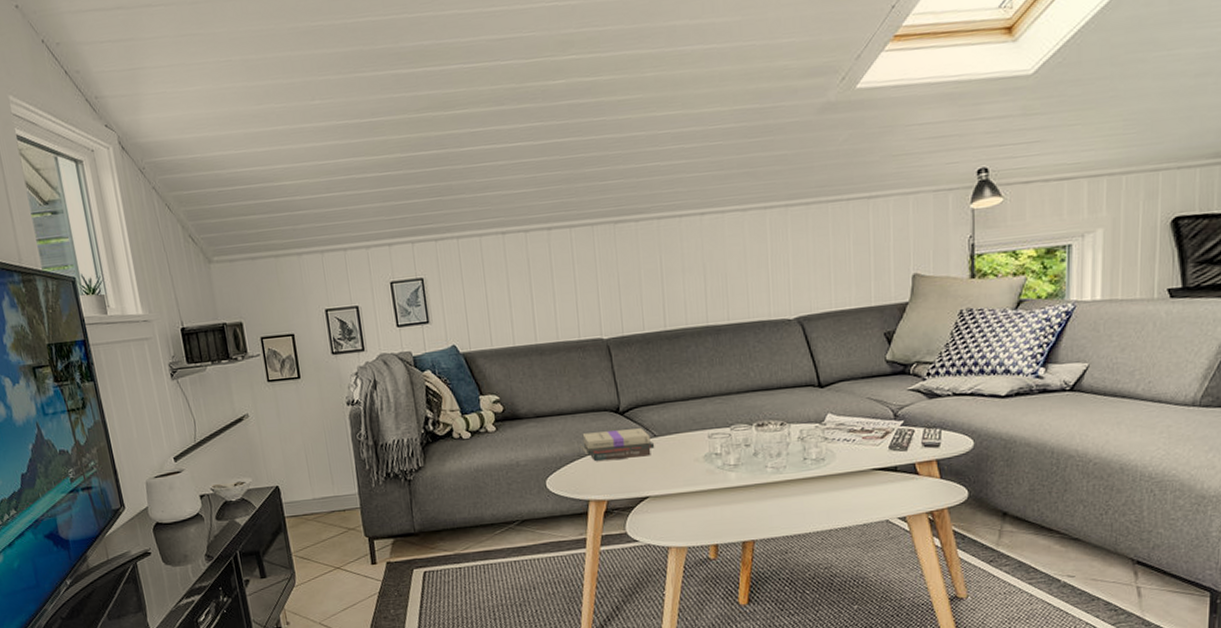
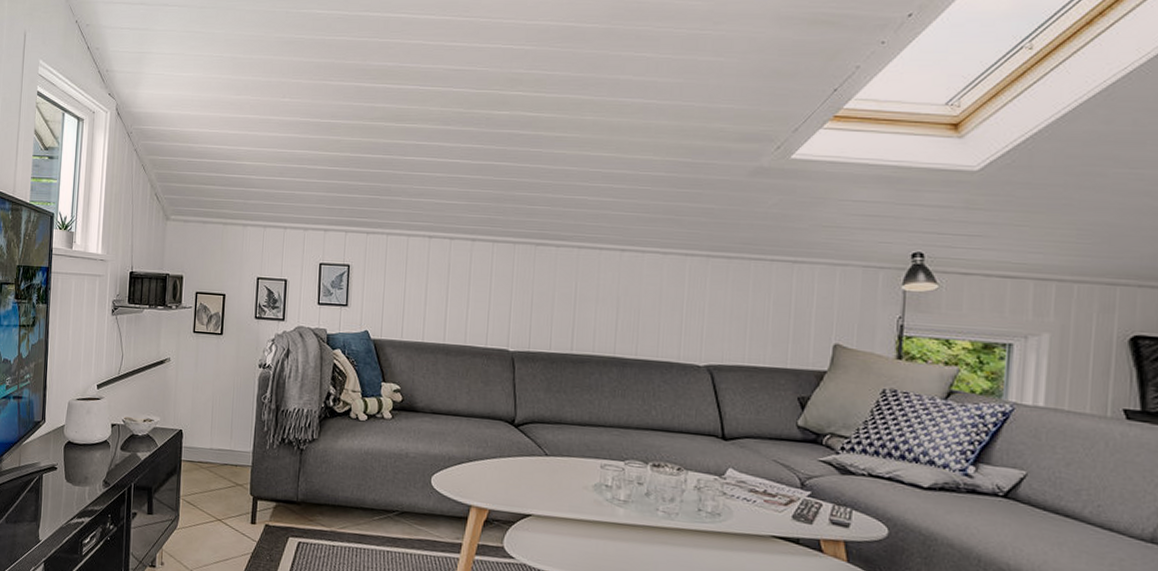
books: present [579,428,655,461] -> none [469,438,545,474]

